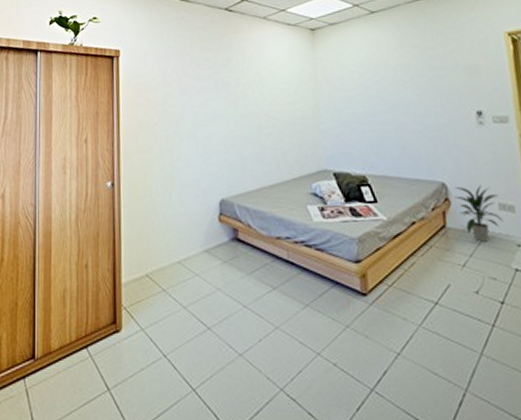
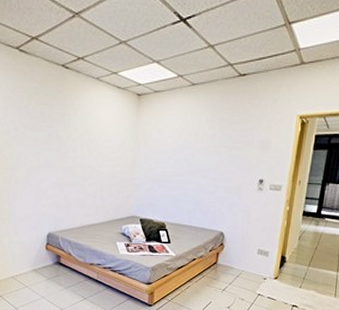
indoor plant: present [454,186,504,242] -> none [227,236,260,275]

